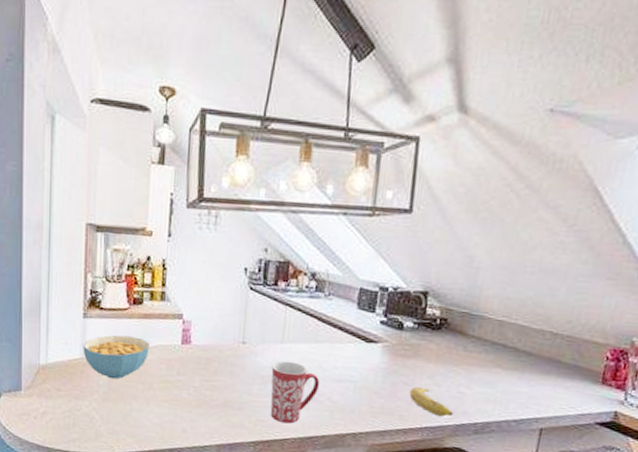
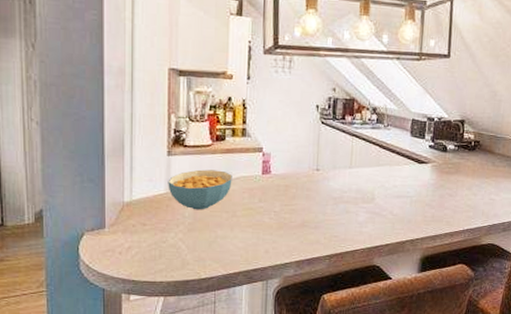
mug: present [270,360,320,424] -> none [342,183,383,237]
fruit: present [409,386,454,417] -> none [453,197,488,220]

